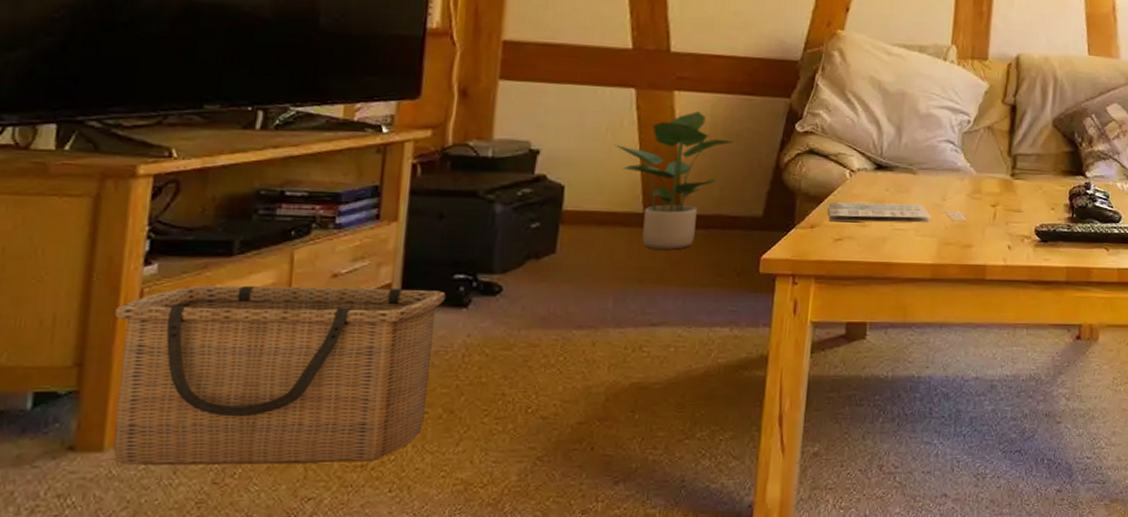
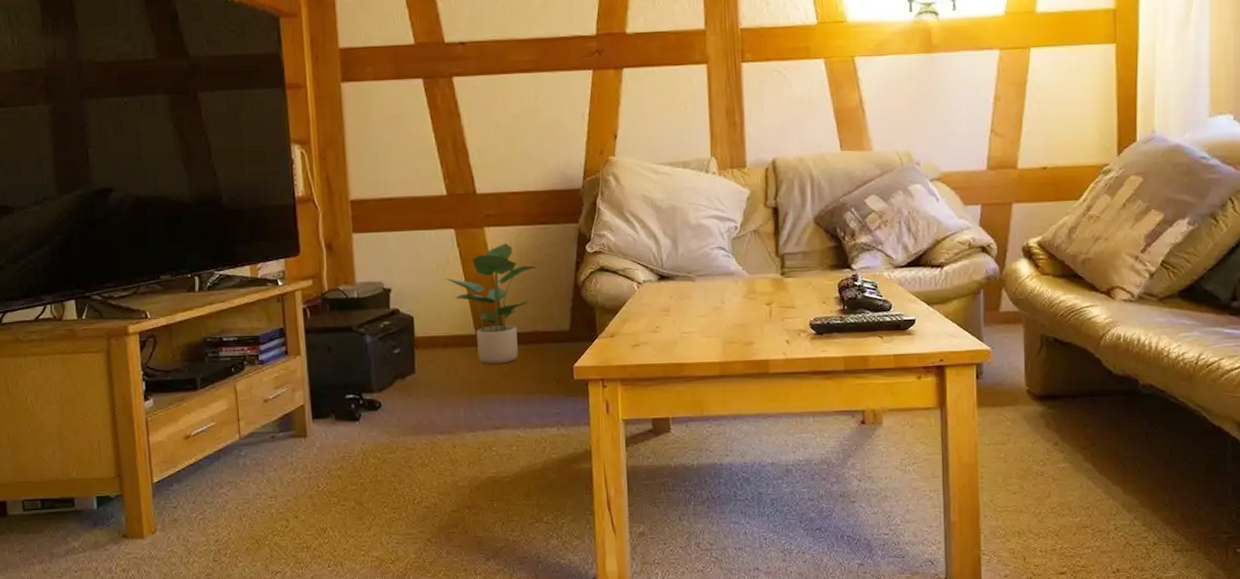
basket: present [113,285,446,465] -> none [133,408,343,548]
magazine: present [827,201,967,223] -> none [623,308,746,330]

